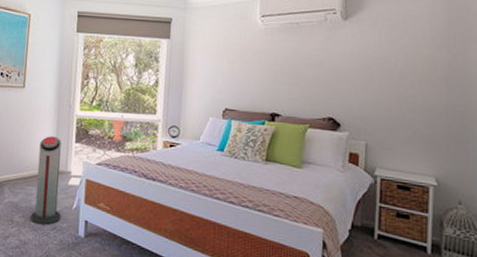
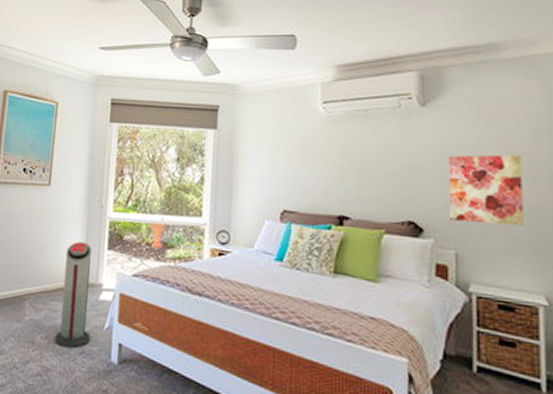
wall art: none [362,62,424,121] -> present [448,154,524,225]

